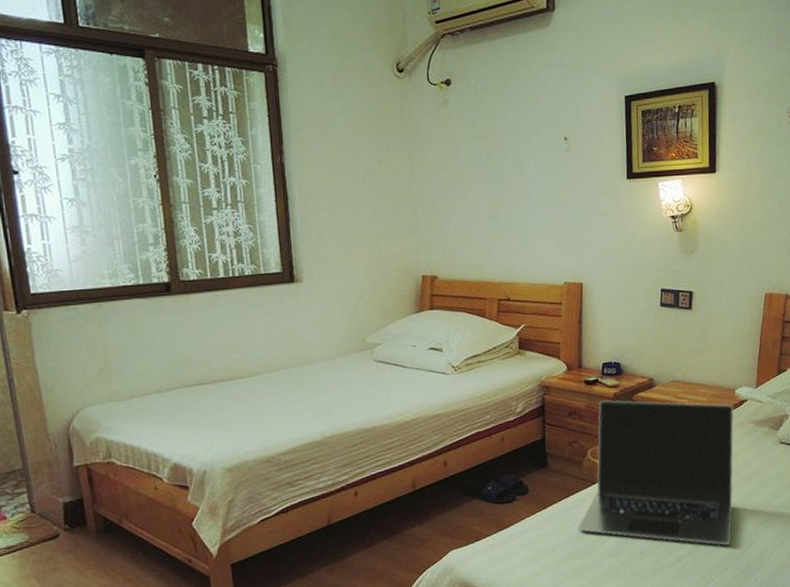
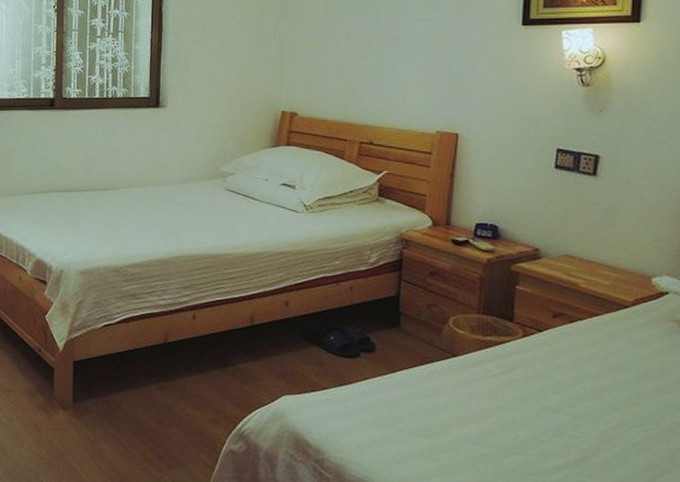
laptop: present [578,400,734,545] -> none [430,265,649,466]

